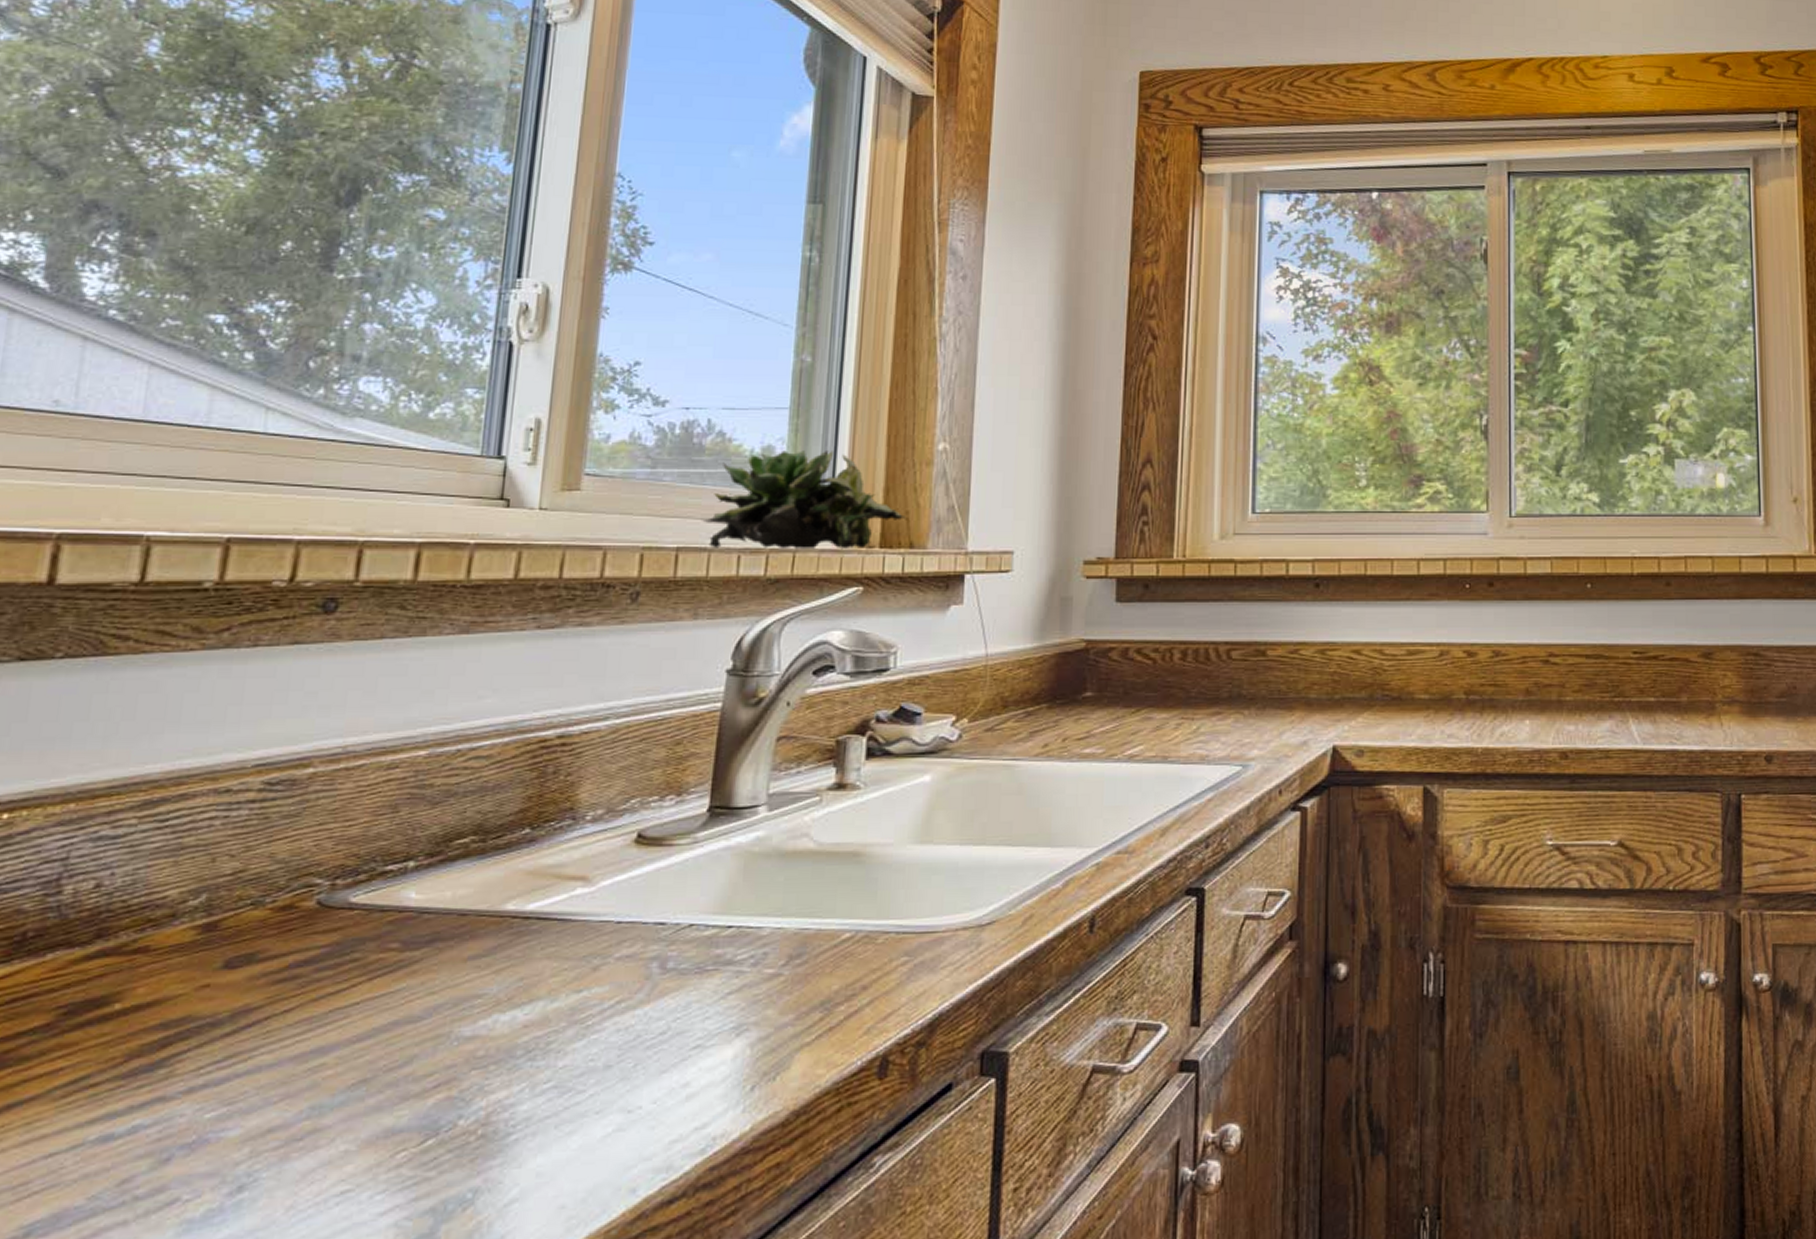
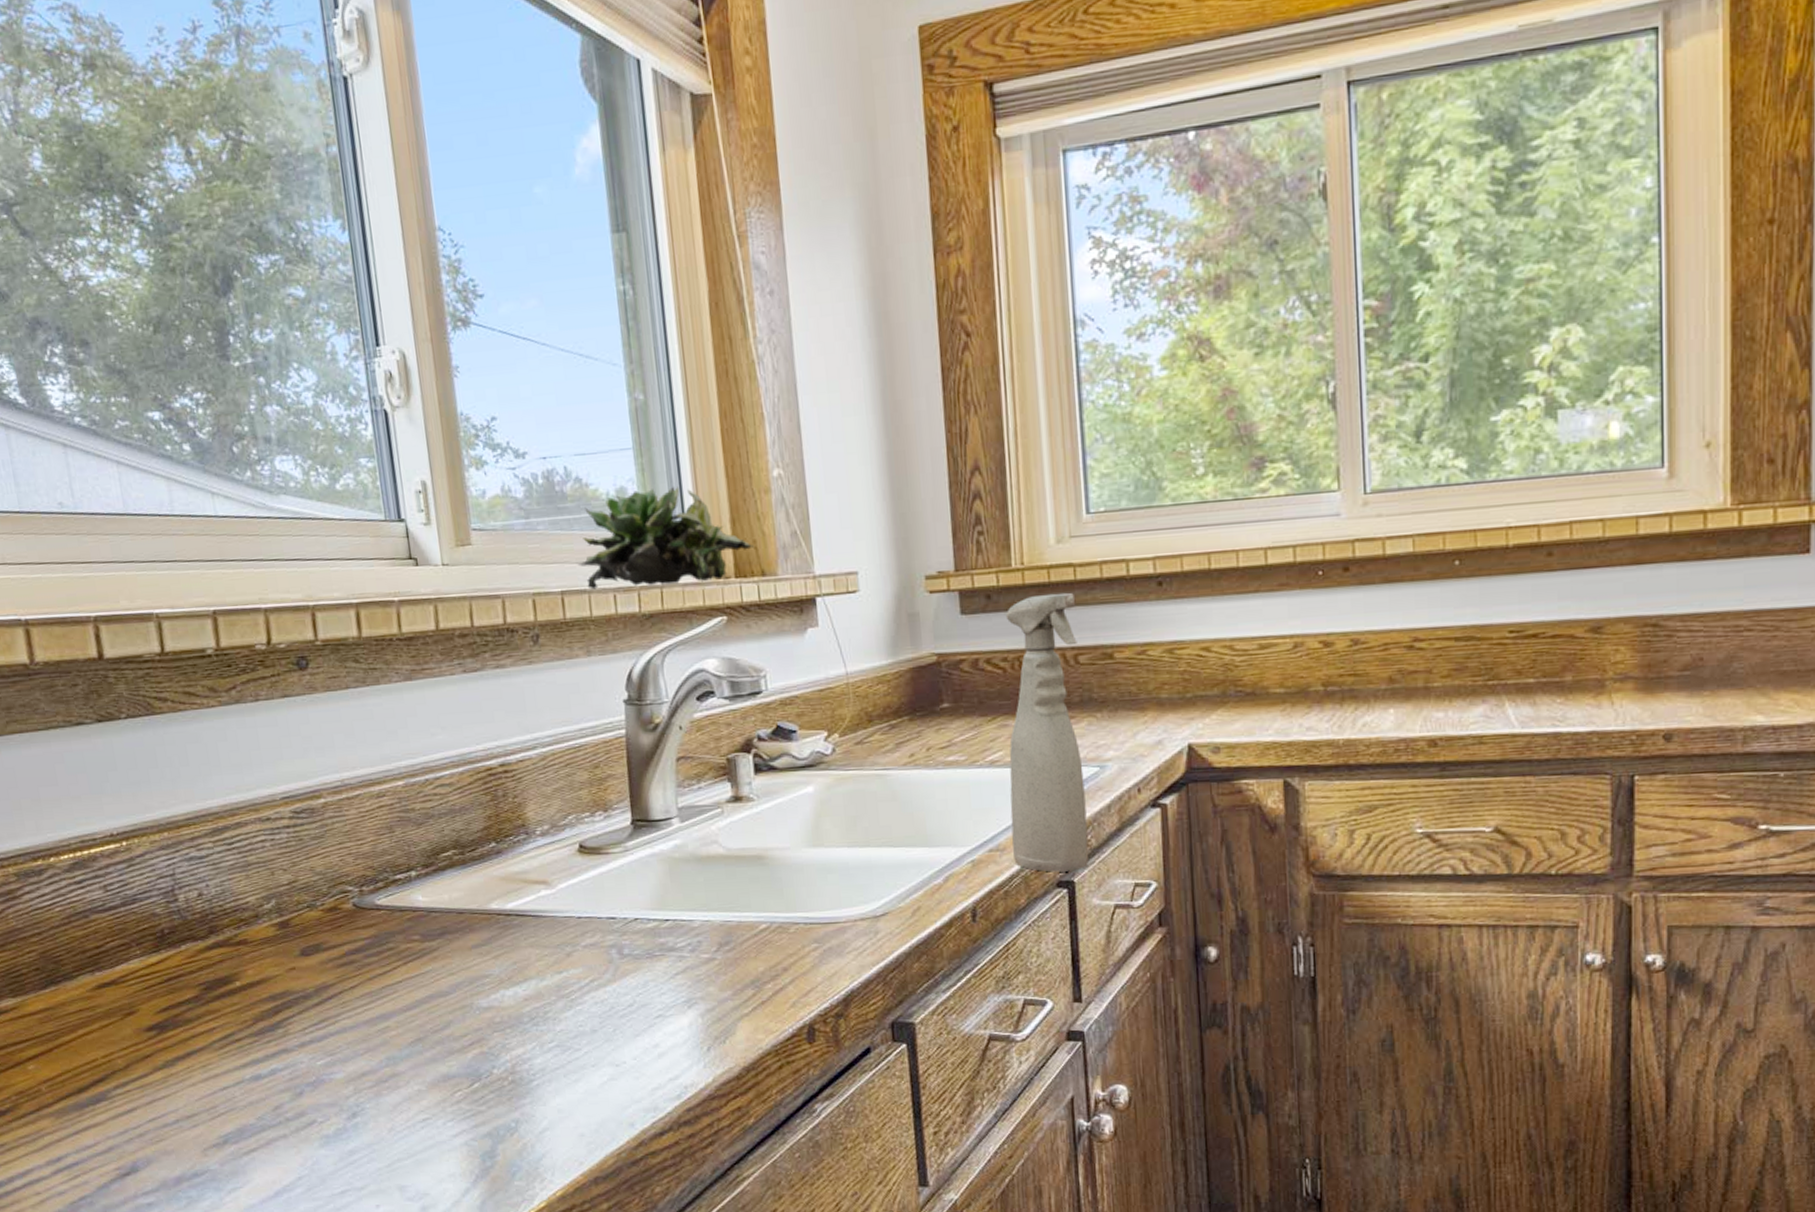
spray bottle: none [1141,587,1232,878] -> present [1005,592,1089,872]

